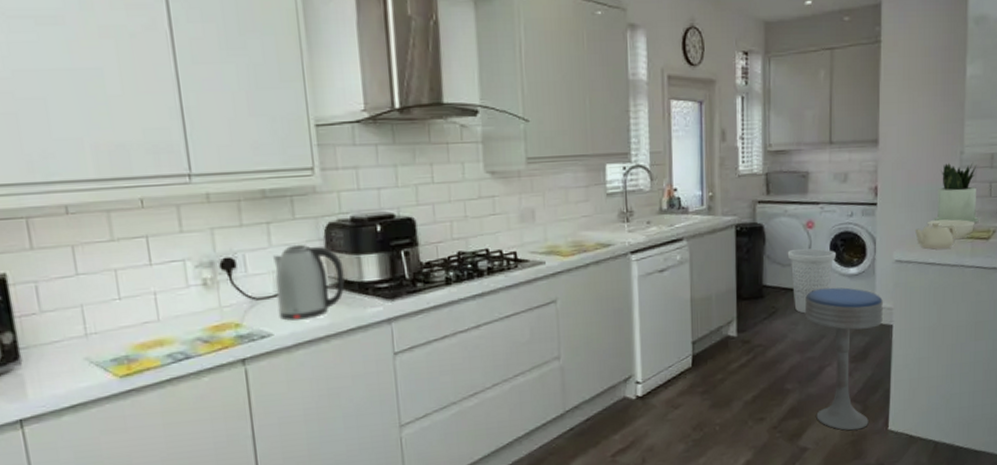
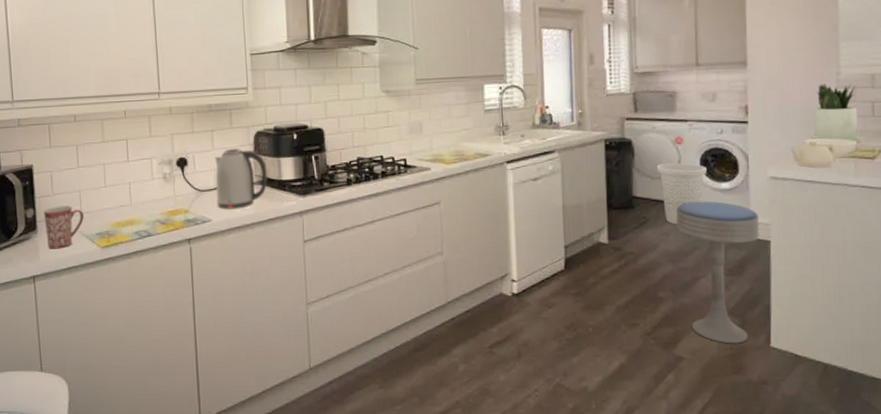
mug: none [27,325,91,384] -> present [43,205,84,249]

